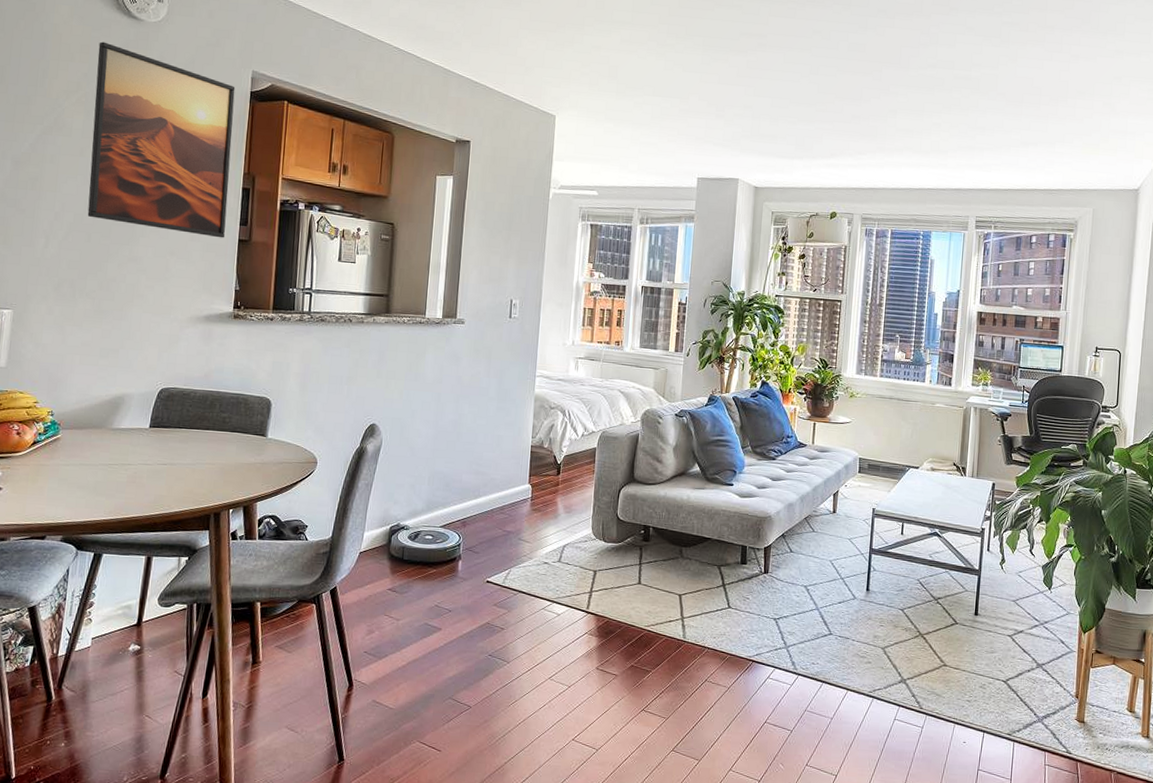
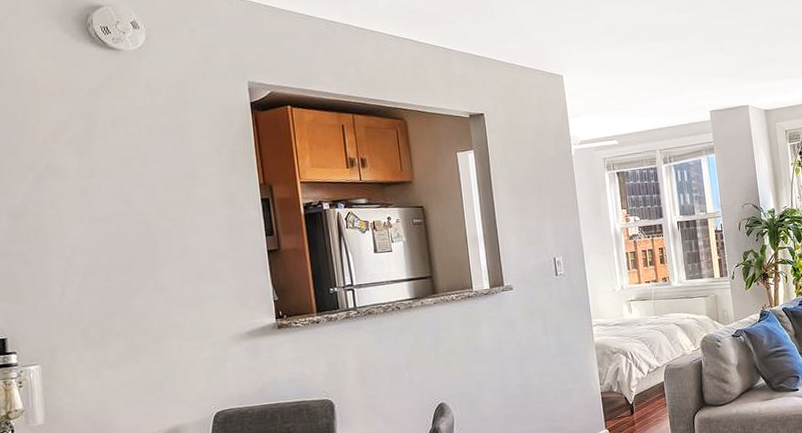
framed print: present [87,41,236,238] -> none [78,78,253,257]

